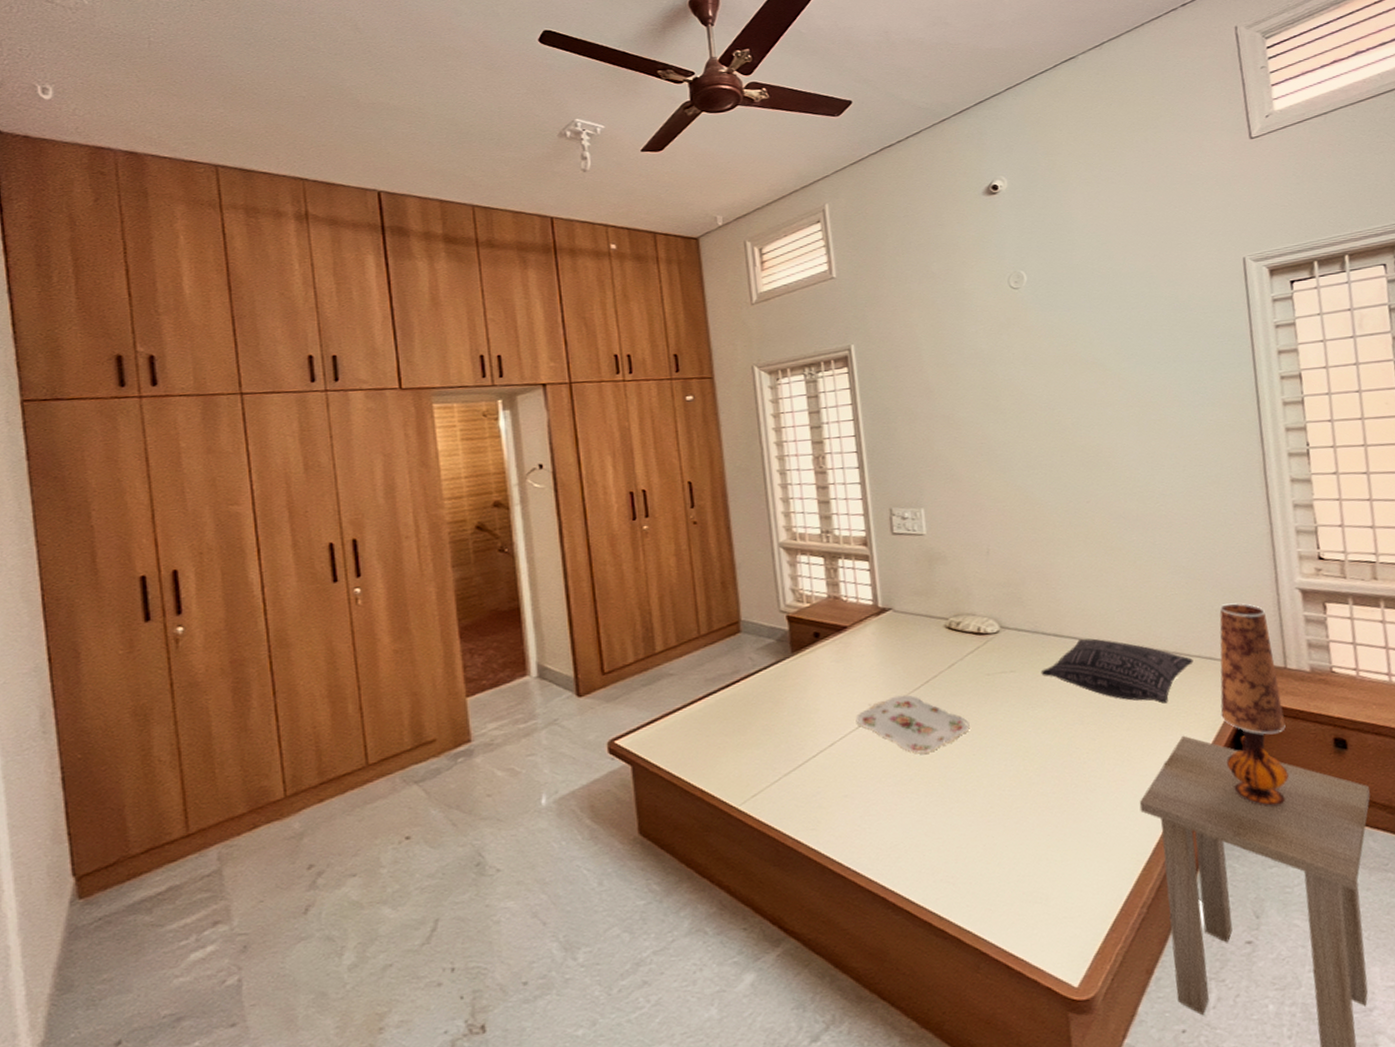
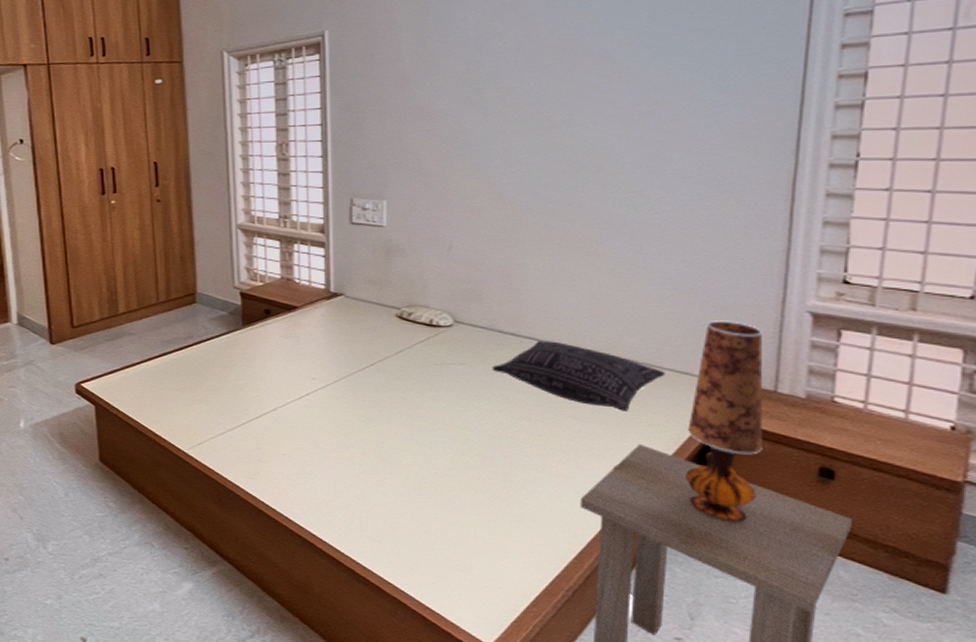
serving tray: present [855,694,970,754] -> none [299,374,411,428]

